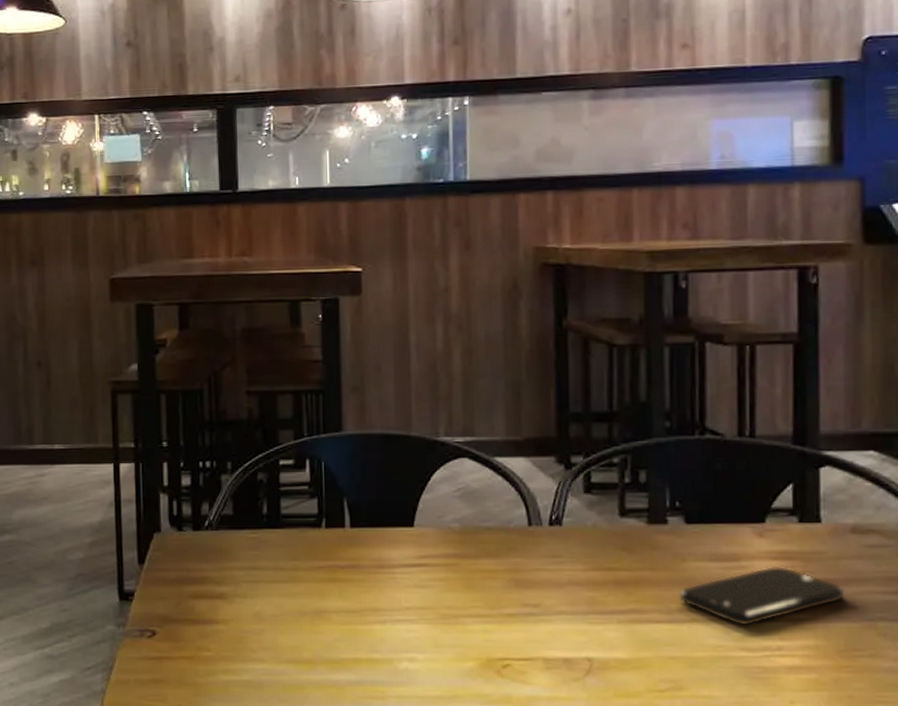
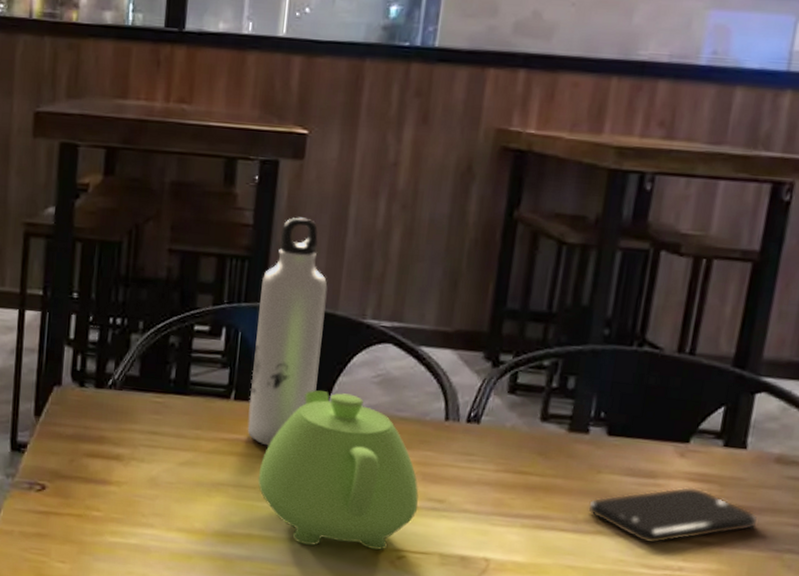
water bottle: none [337,348,402,569] -> present [247,217,328,446]
teapot: none [357,510,516,663] -> present [257,390,419,550]

